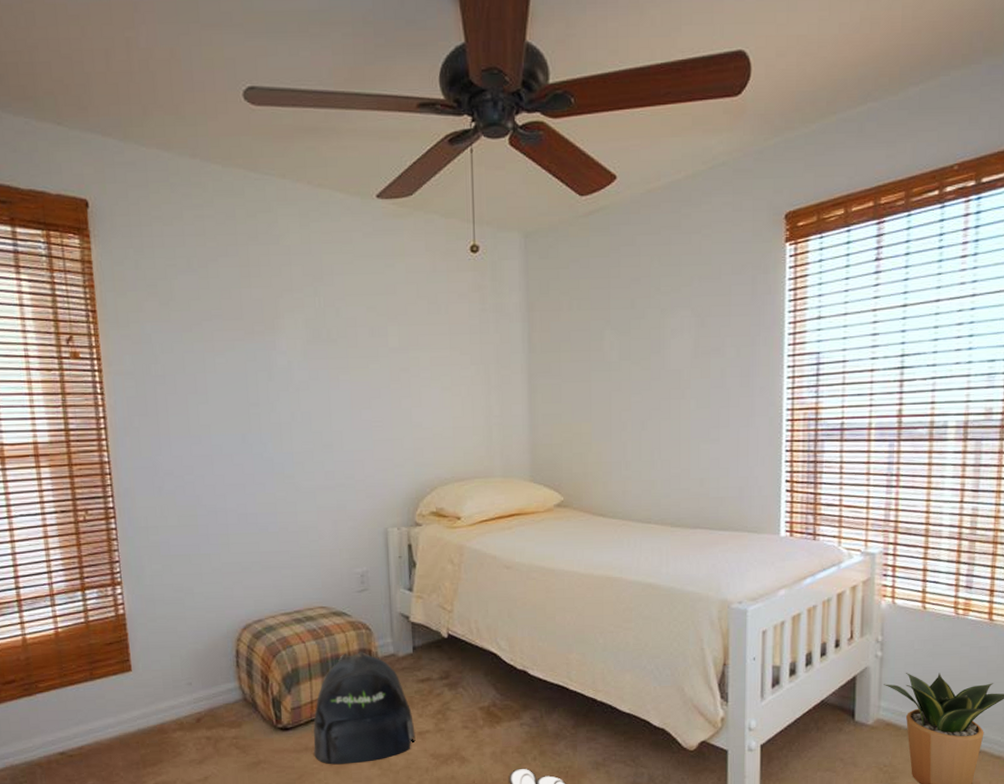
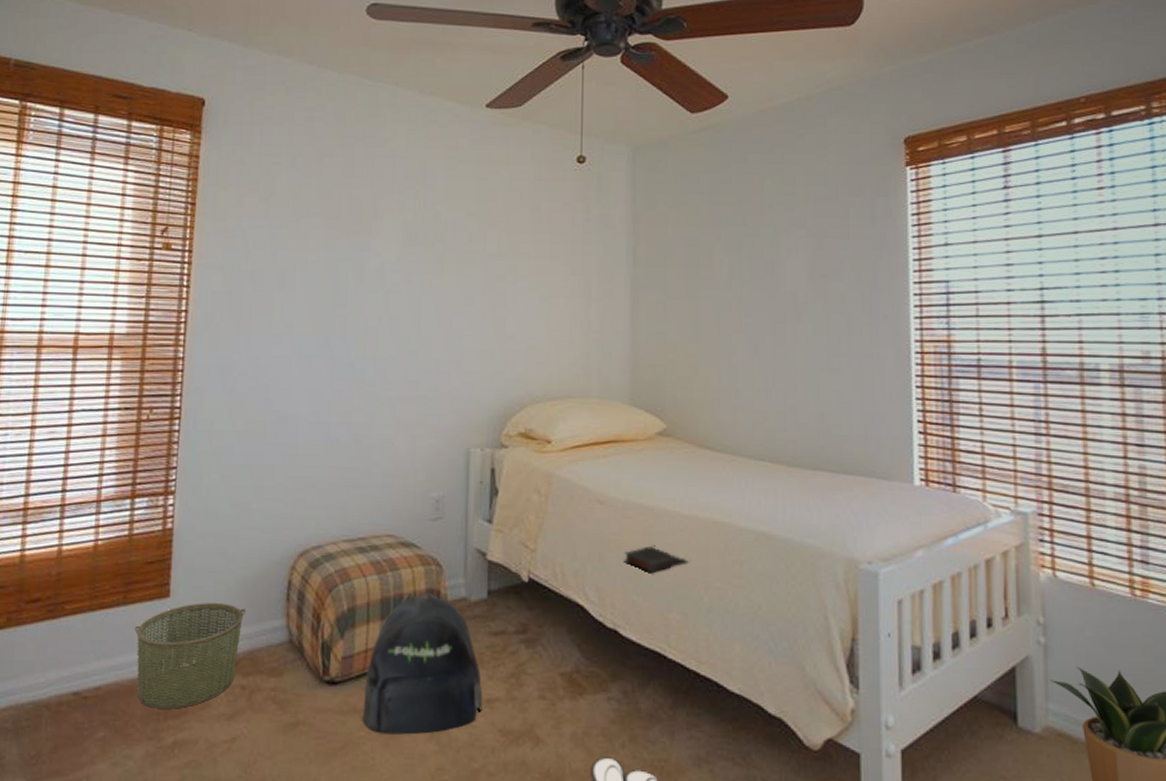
basket: none [104,673,202,760] -> present [134,603,247,709]
book: none [529,600,588,624] -> present [623,545,691,574]

